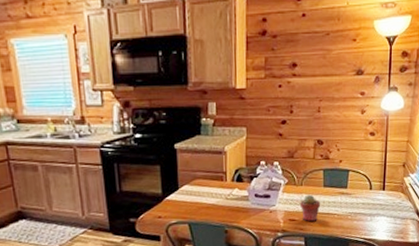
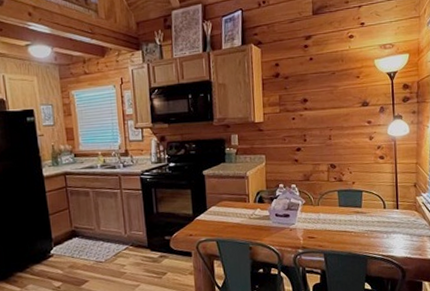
potted succulent: present [300,194,321,222] -> none [318,213,338,239]

